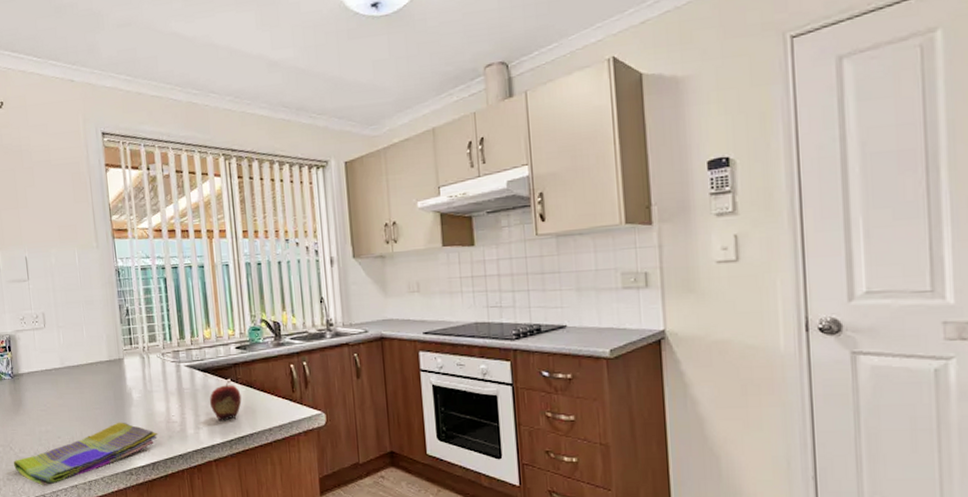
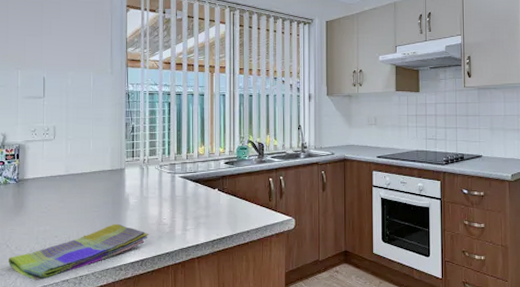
fruit: present [210,379,242,421] -> none [198,189,226,224]

